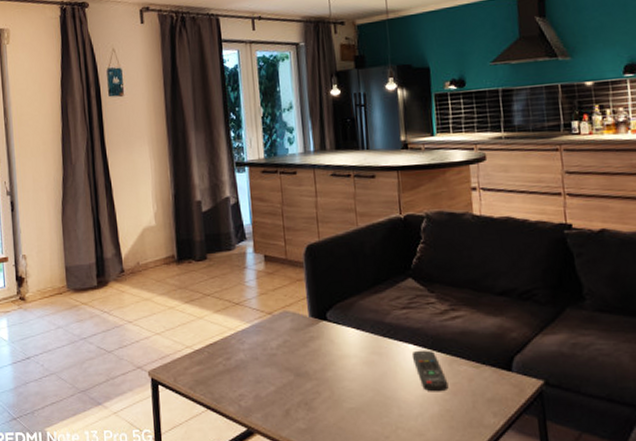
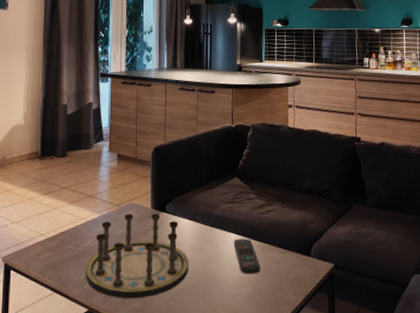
board game: none [239,321,360,418] -> present [85,213,189,299]

